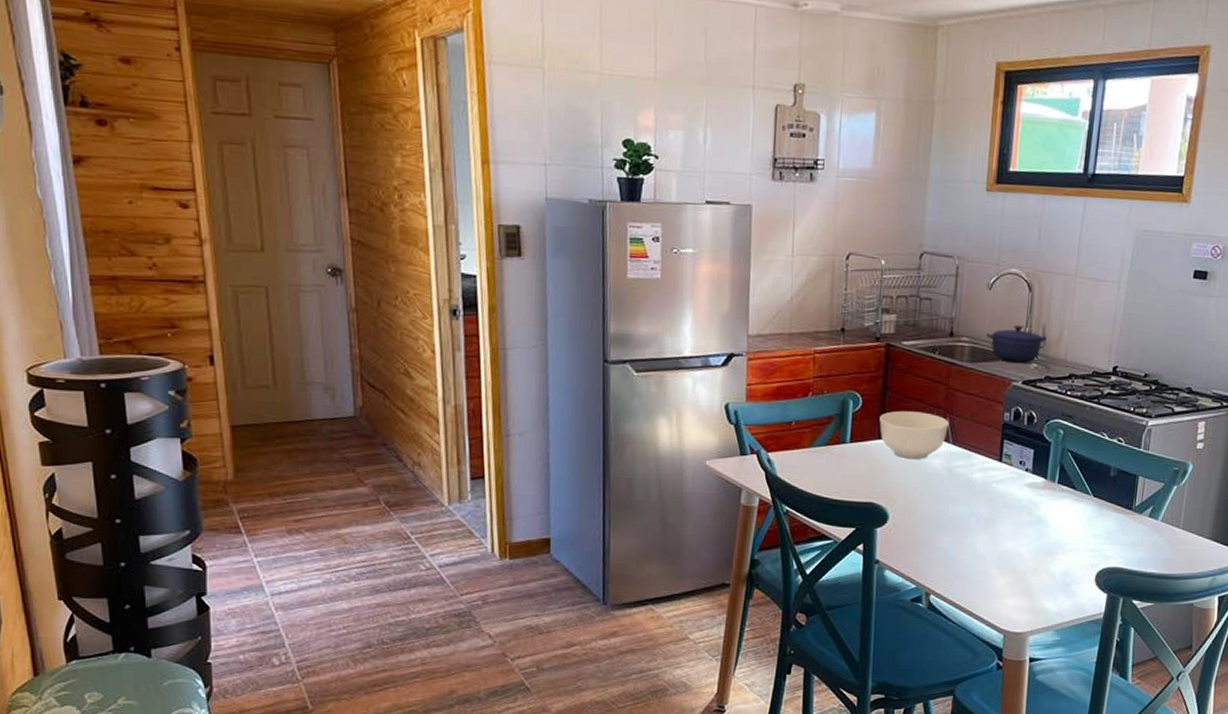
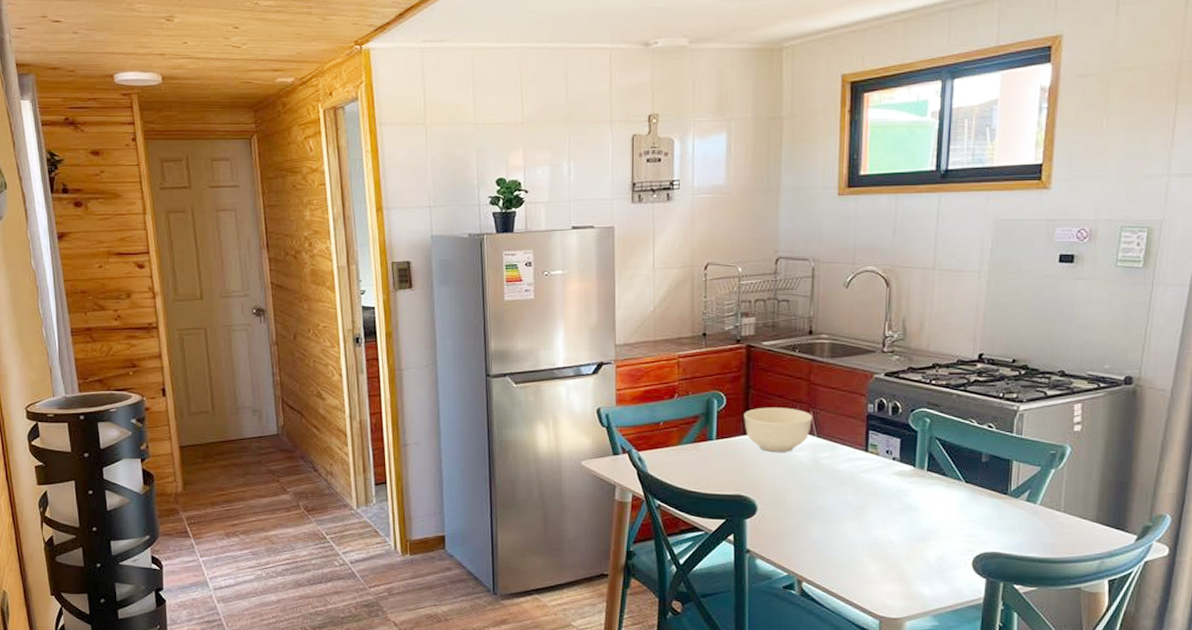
cooking pot: present [986,324,1047,363] -> none [846,319,907,356]

